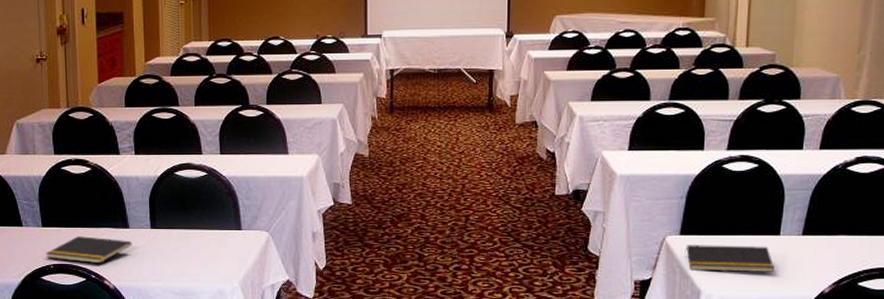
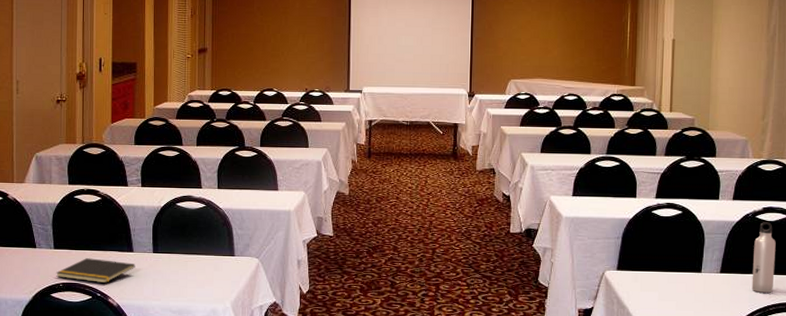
notepad: present [684,245,775,272] -> none [621,279,698,304]
water bottle: none [839,174,870,257] -> present [751,222,776,293]

